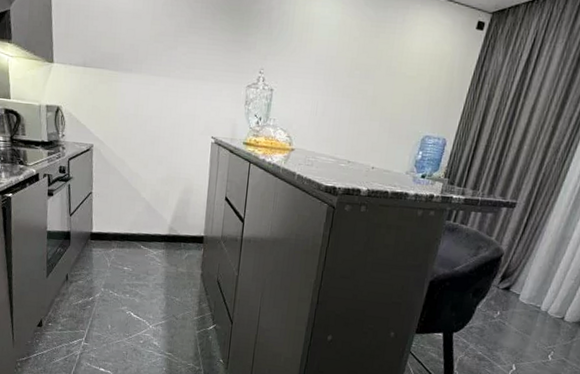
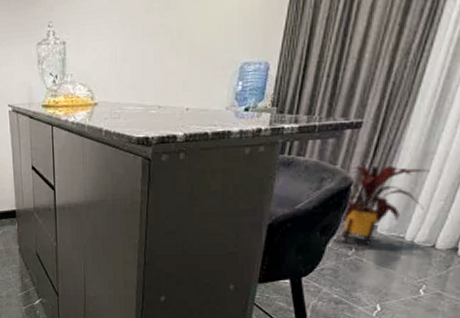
house plant: none [490,240,565,313] -> present [340,165,430,248]

